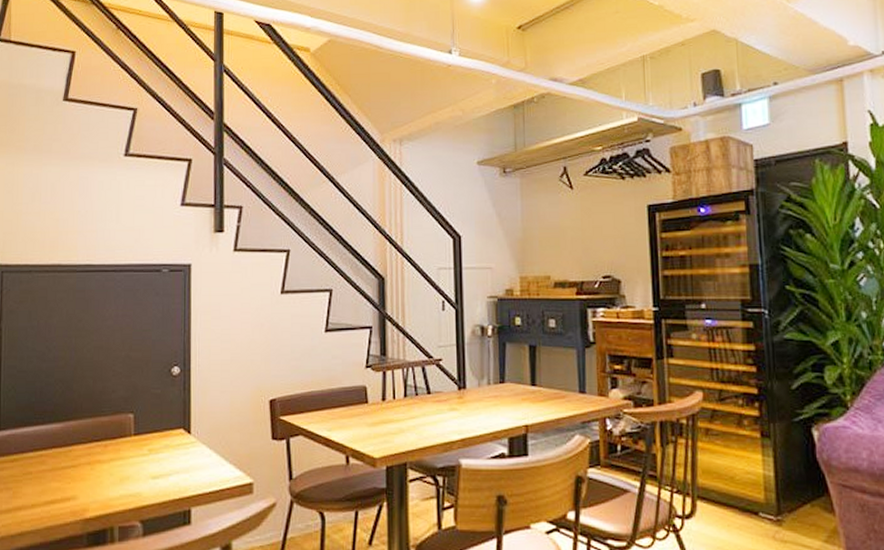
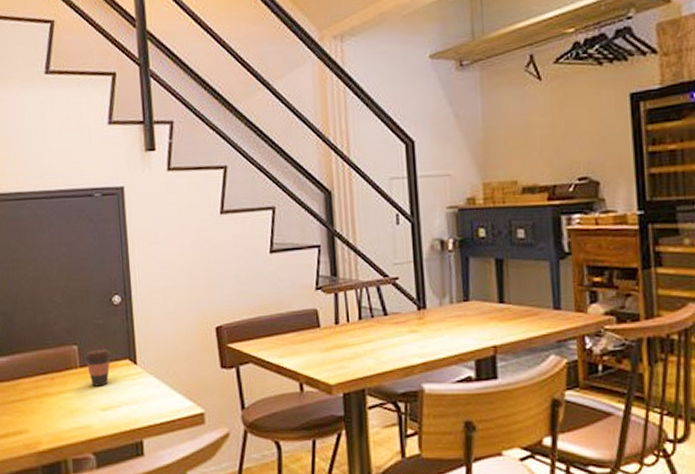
coffee cup: none [139,418,166,455] -> present [84,349,111,386]

